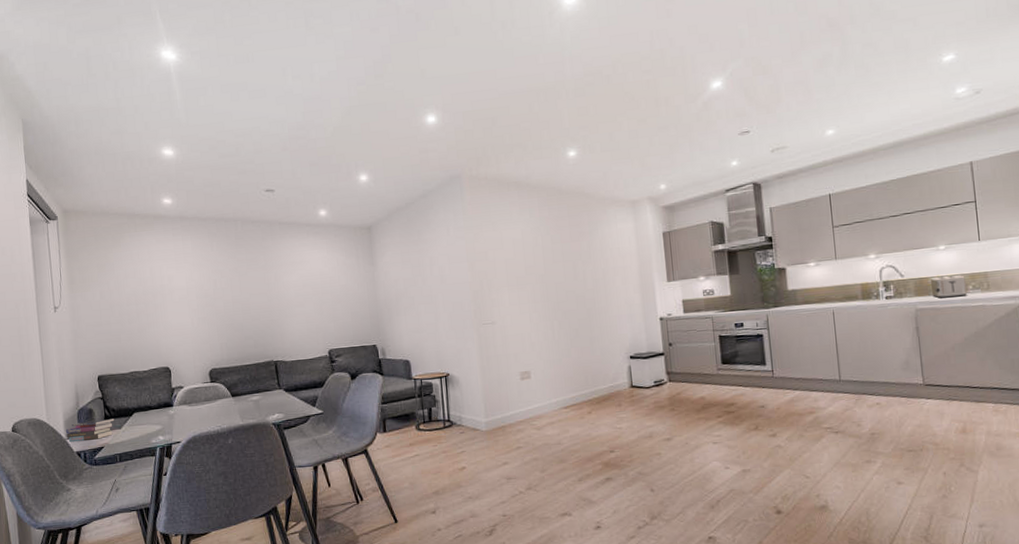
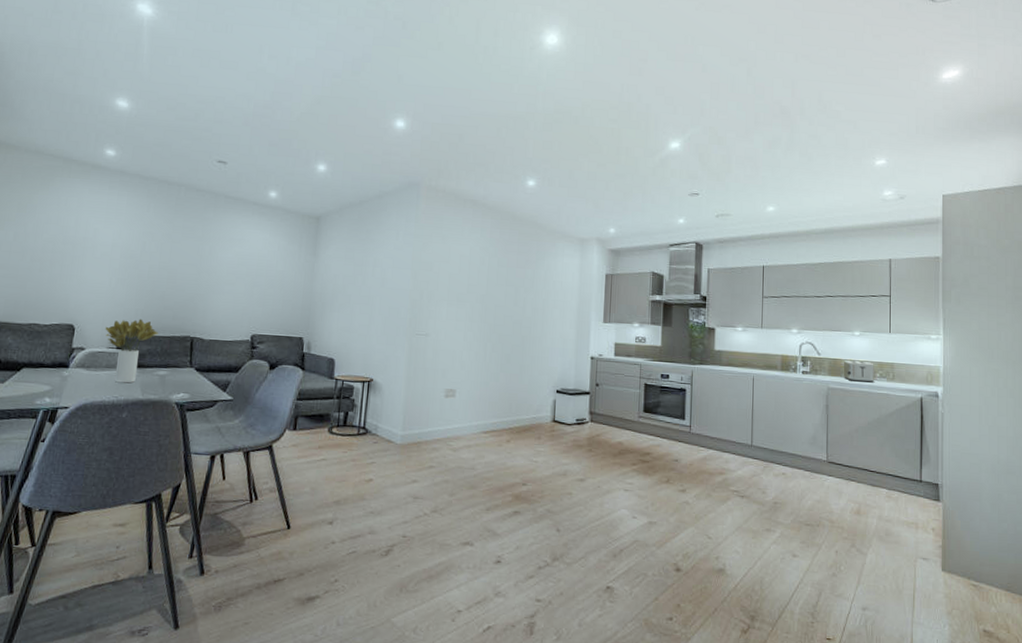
flower bouquet: none [197,351,245,413] -> present [105,318,158,383]

